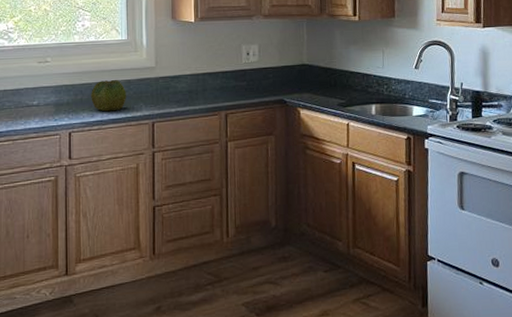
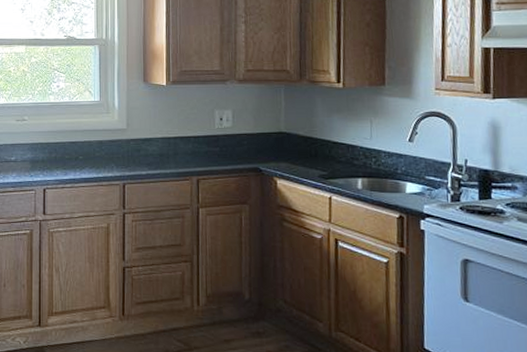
cabbage: present [91,80,126,112] -> none [65,140,98,171]

